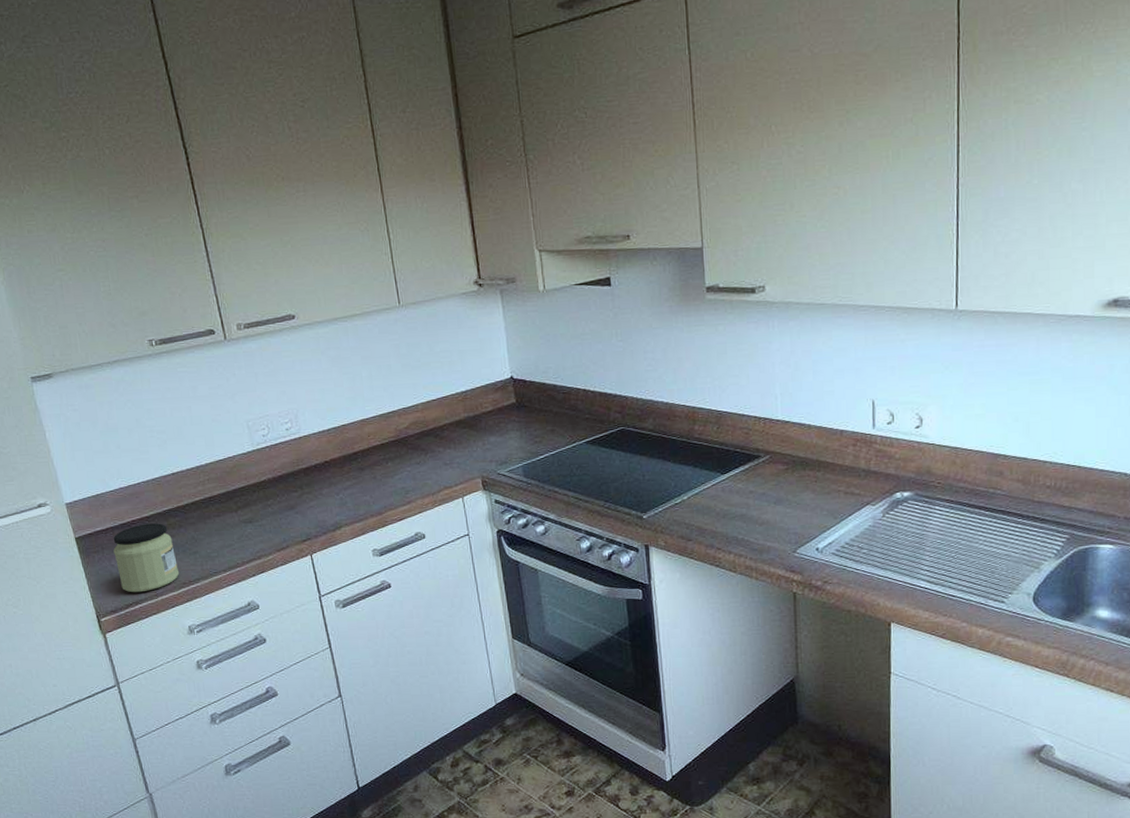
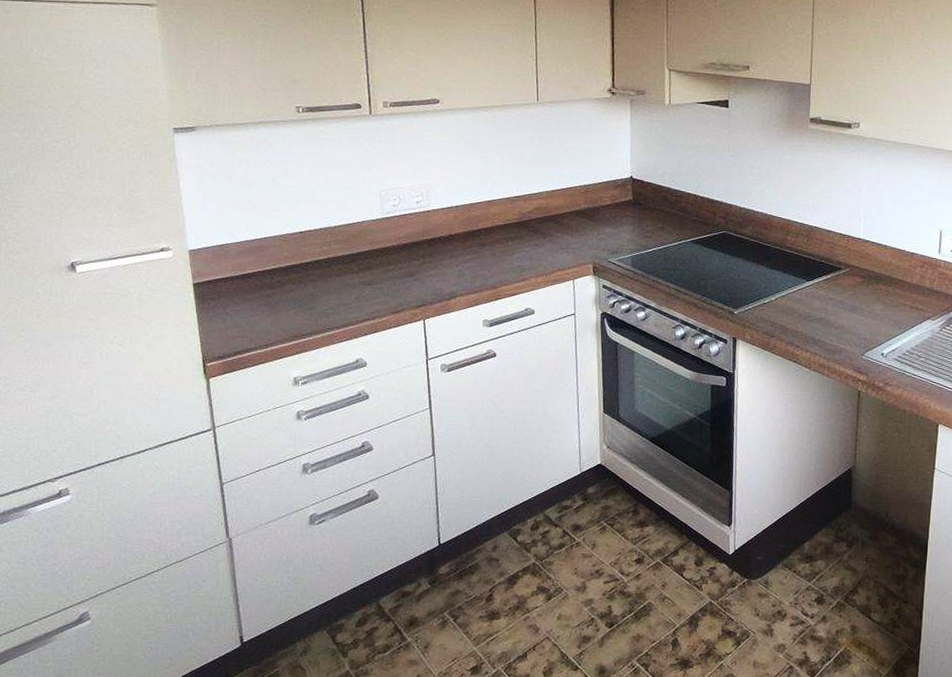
jar: present [113,523,180,593] -> none [230,276,293,342]

